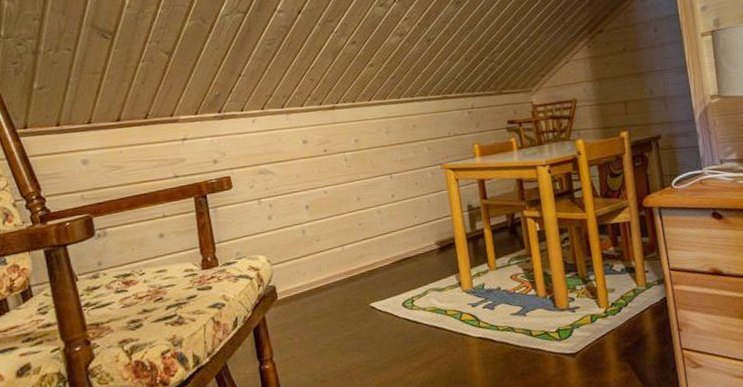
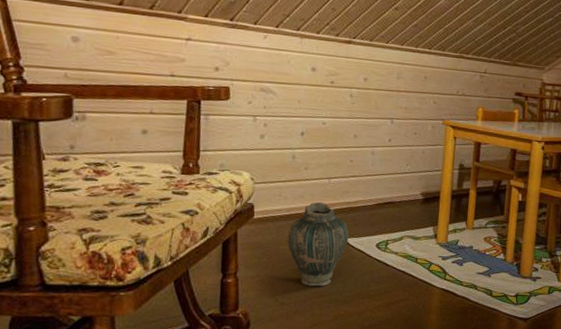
vase: none [313,271,374,359] -> present [287,202,349,287]

